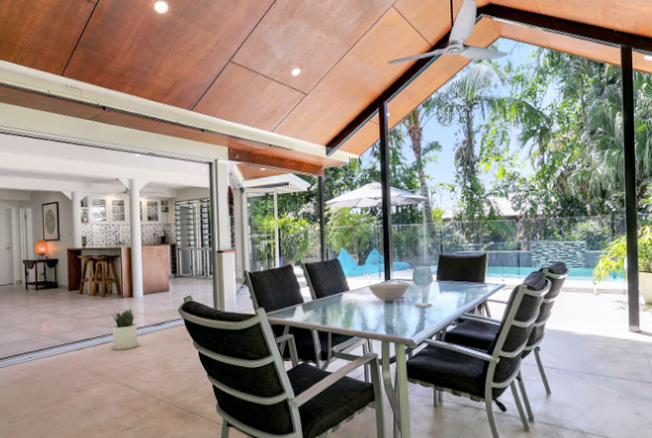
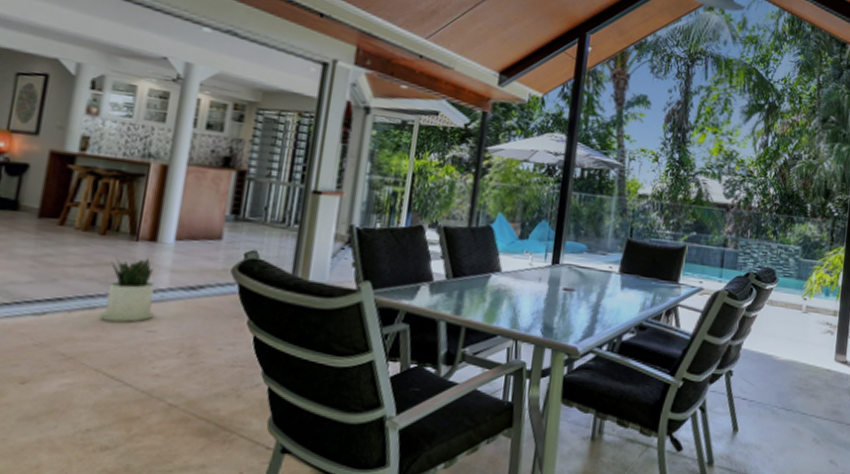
bowl: present [368,283,410,302] -> none [527,267,584,295]
wine glass: present [412,267,434,307] -> none [586,251,617,306]

